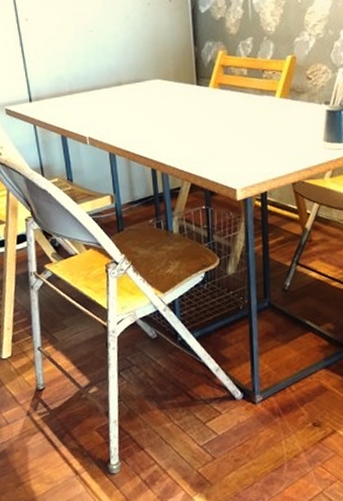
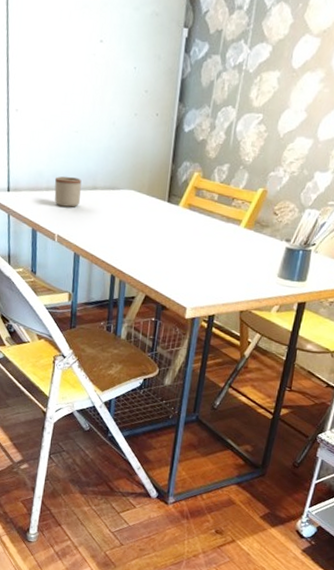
mug: none [76,76,106,108] -> present [54,176,82,207]

